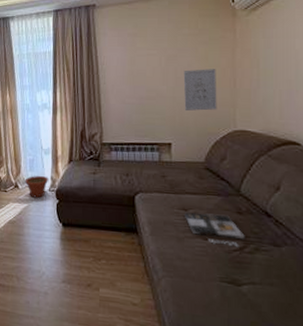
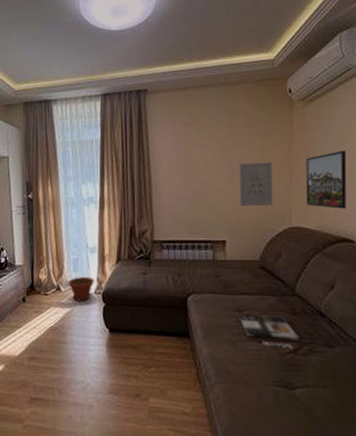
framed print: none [250,55,292,113] -> present [306,150,347,209]

